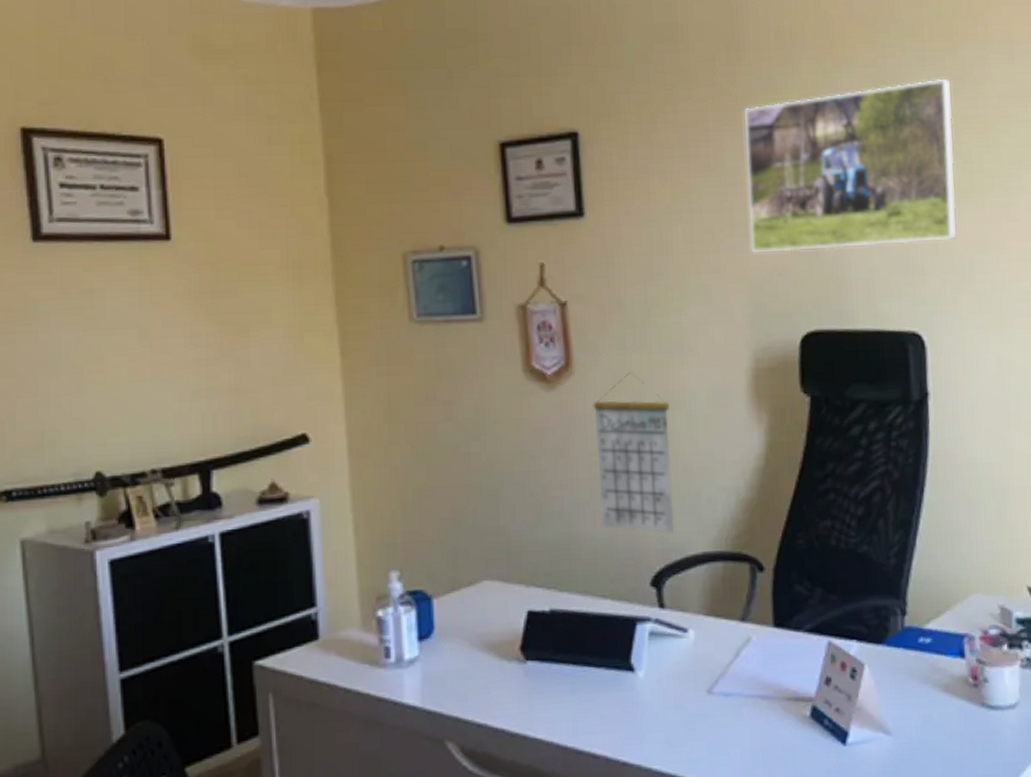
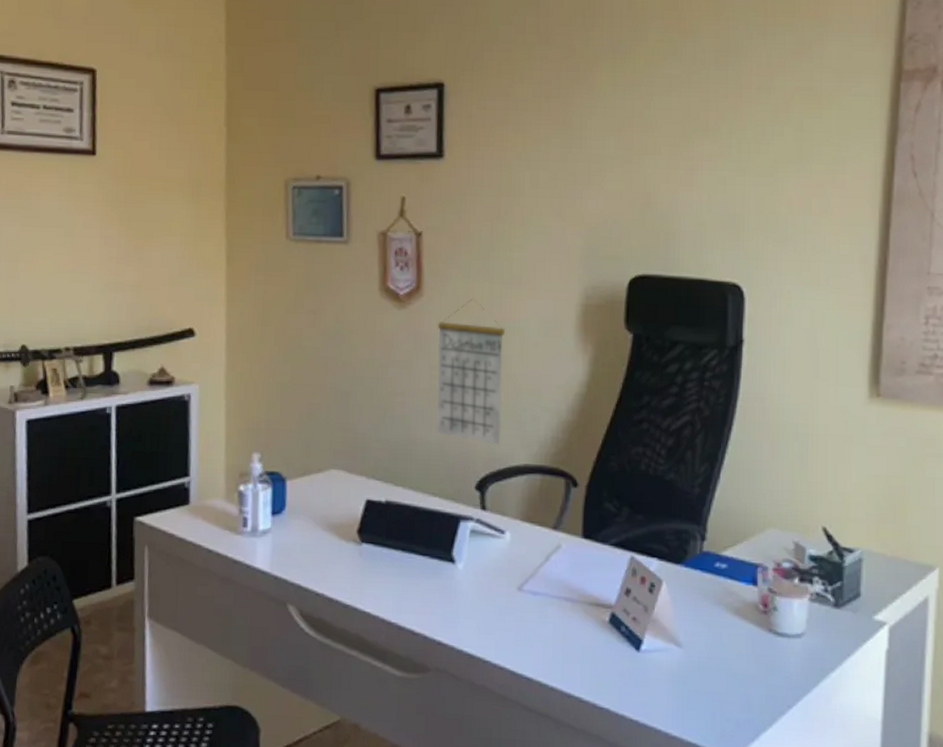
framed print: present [745,78,957,253] -> none [590,52,789,202]

